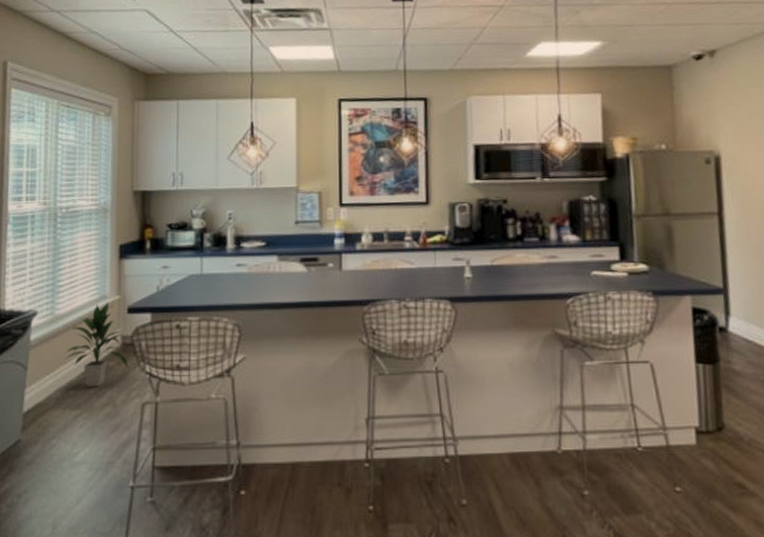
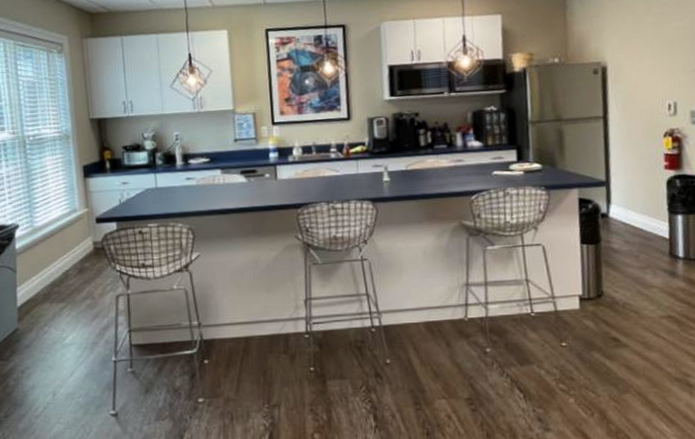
indoor plant: present [65,302,128,387] -> none [47,215,101,285]

